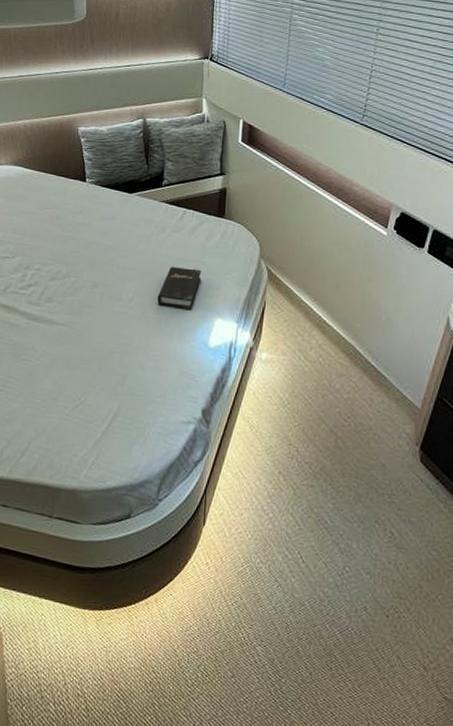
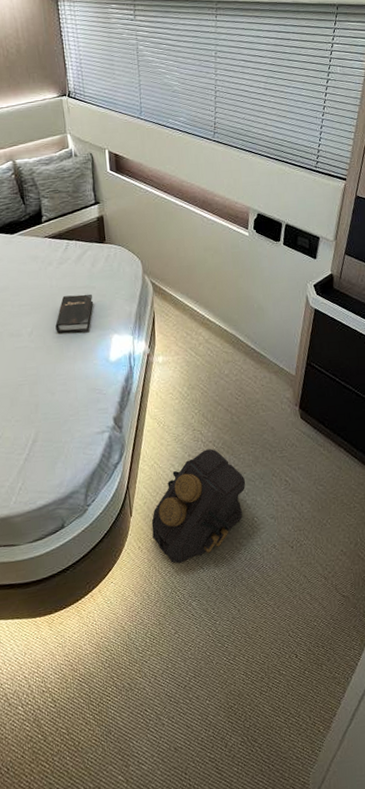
backpack: none [224,470,342,596] -> present [151,449,246,563]

